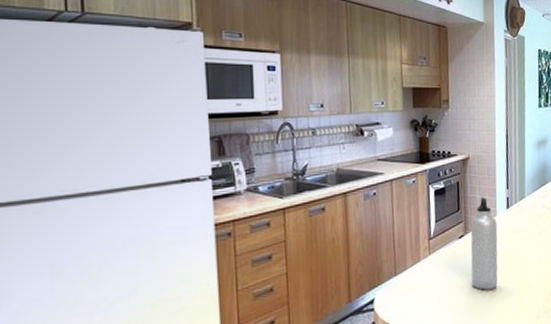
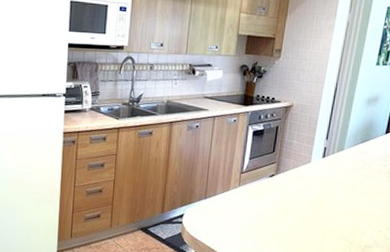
water bottle: present [470,197,498,290] -> none [275,143,310,227]

